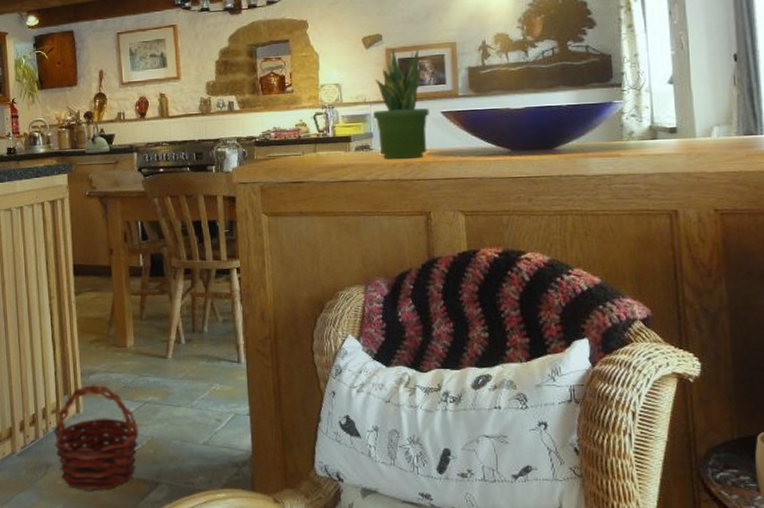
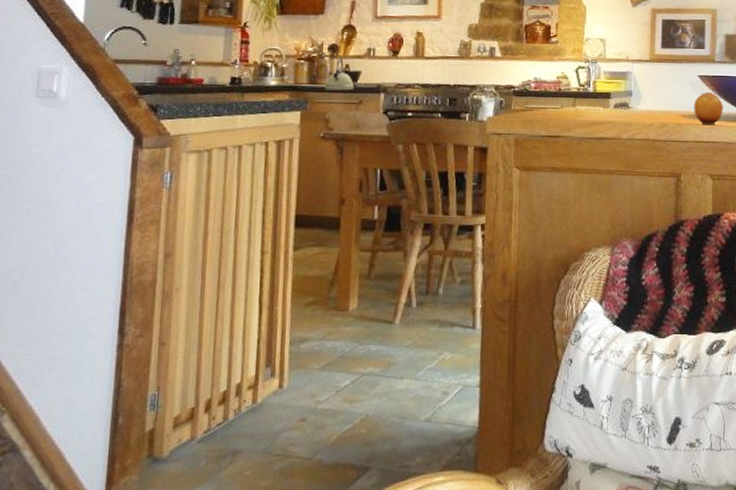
basket: present [53,384,140,491] -> none [246,354,353,481]
planter: present [373,47,429,160] -> none [634,8,687,121]
fruit: none [439,127,471,162] -> present [694,91,723,125]

